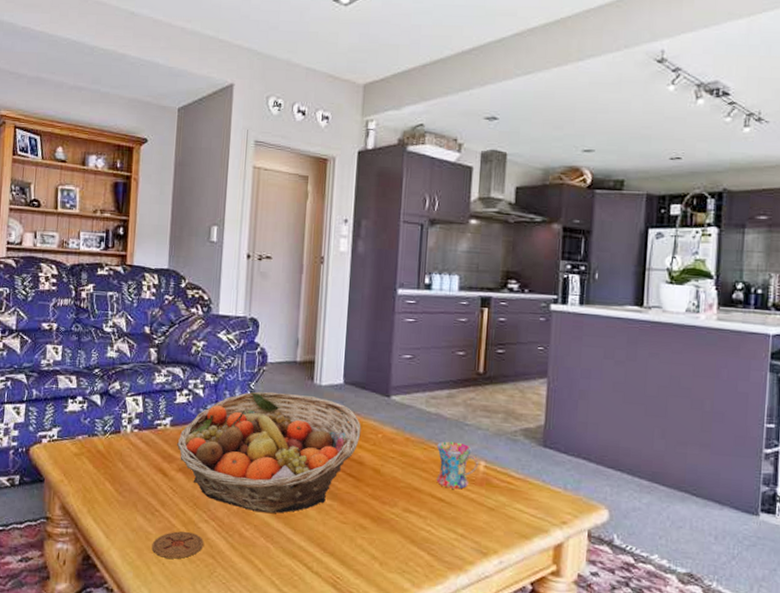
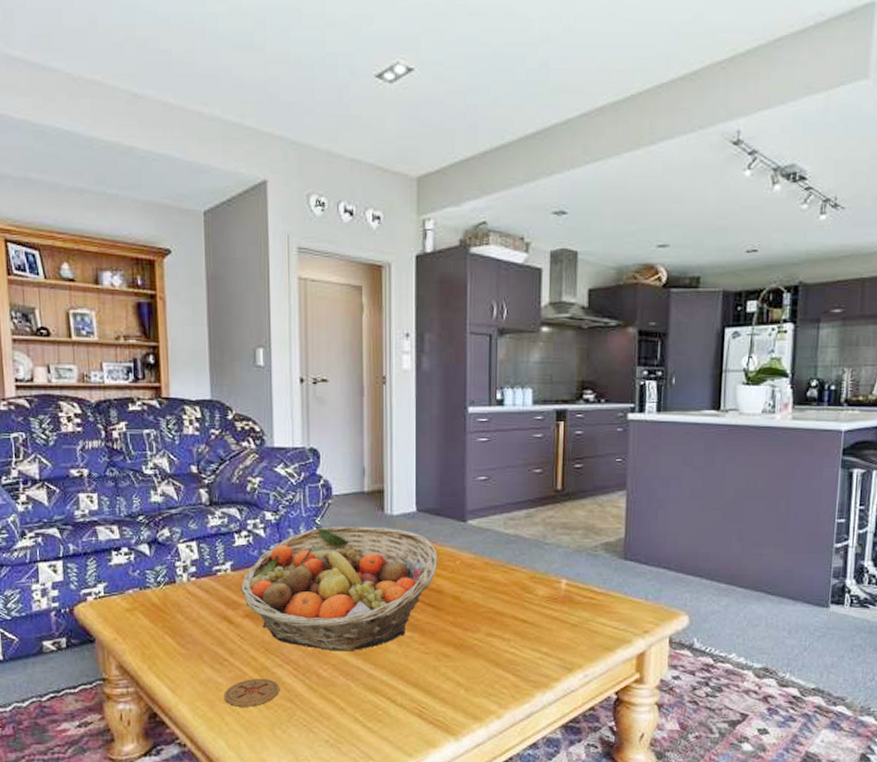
mug: present [436,441,479,489] -> none [516,562,560,609]

